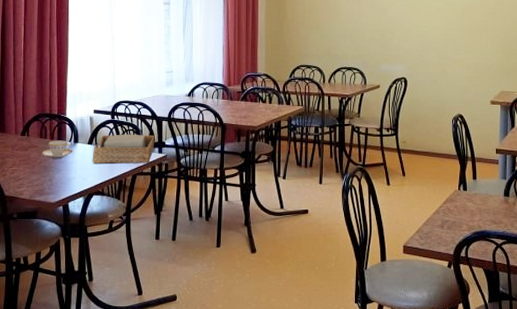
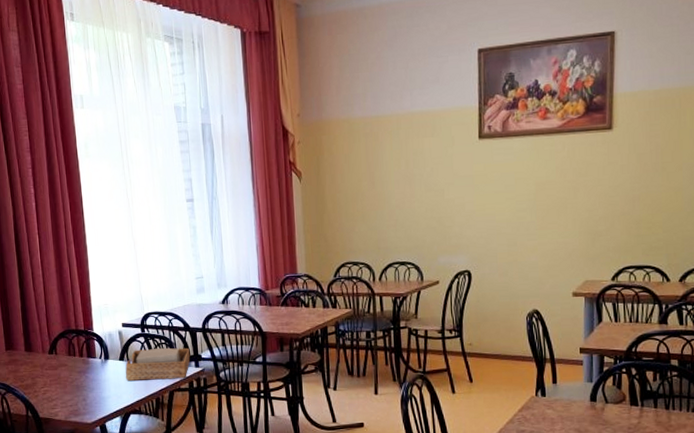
teacup: present [42,140,73,159] -> none [72,357,105,378]

